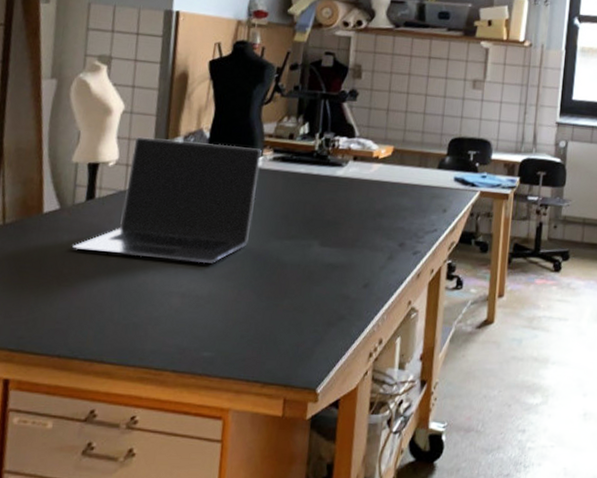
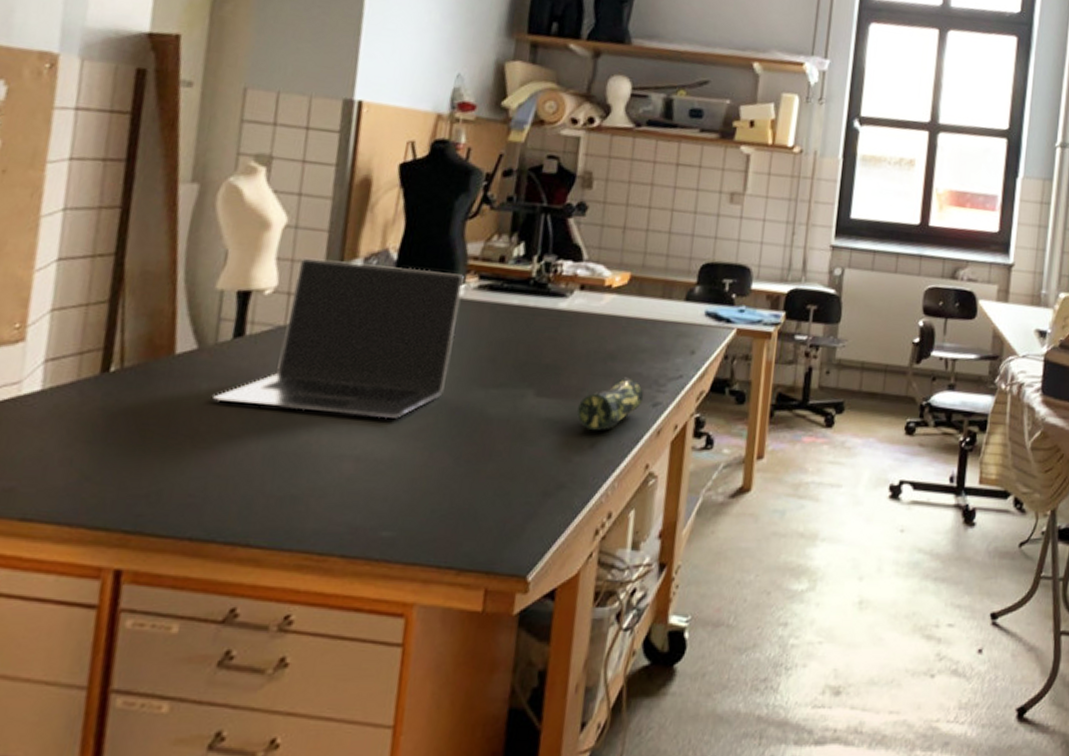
pencil case: none [353,231,406,274] -> present [577,377,644,431]

